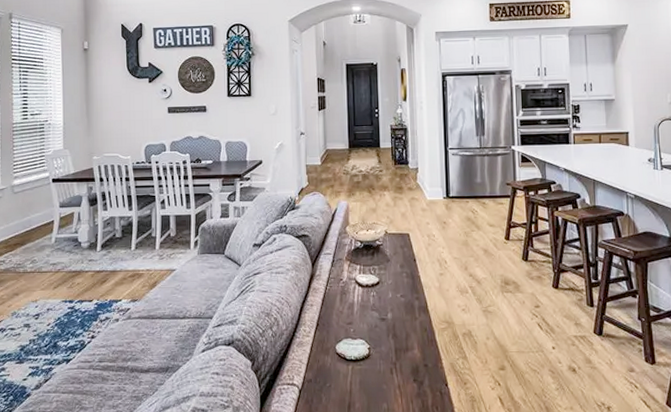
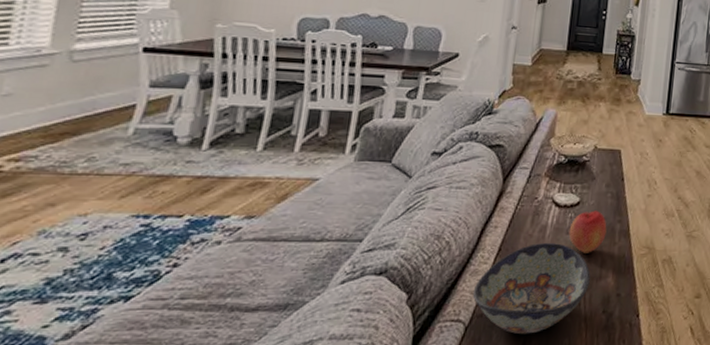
decorative bowl: none [301,318,398,398] -> present [472,242,591,335]
apple: none [373,289,407,328] -> present [568,211,607,253]

